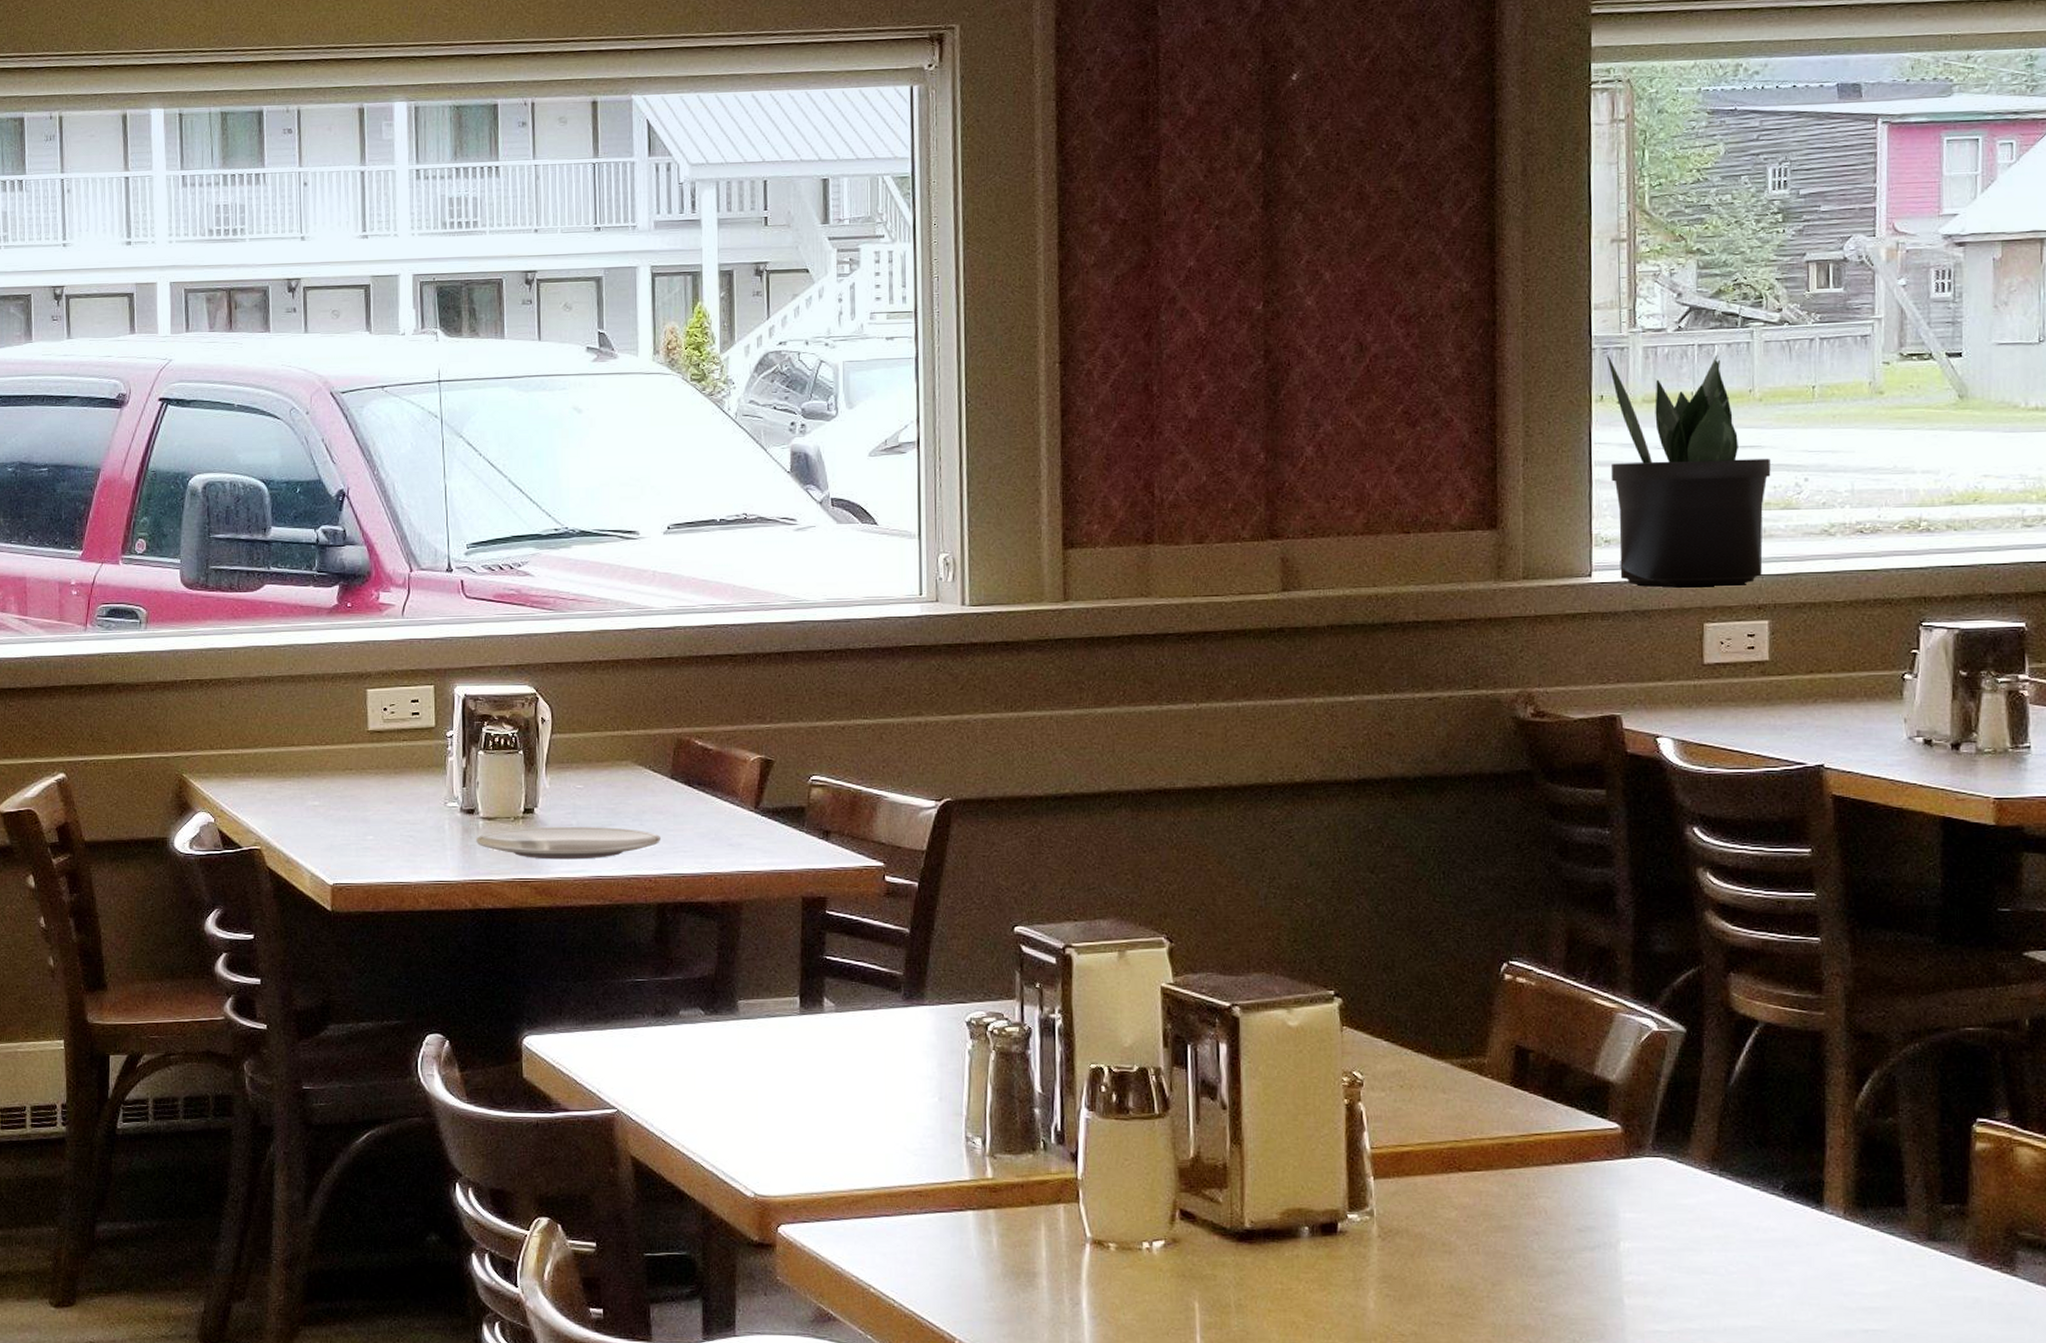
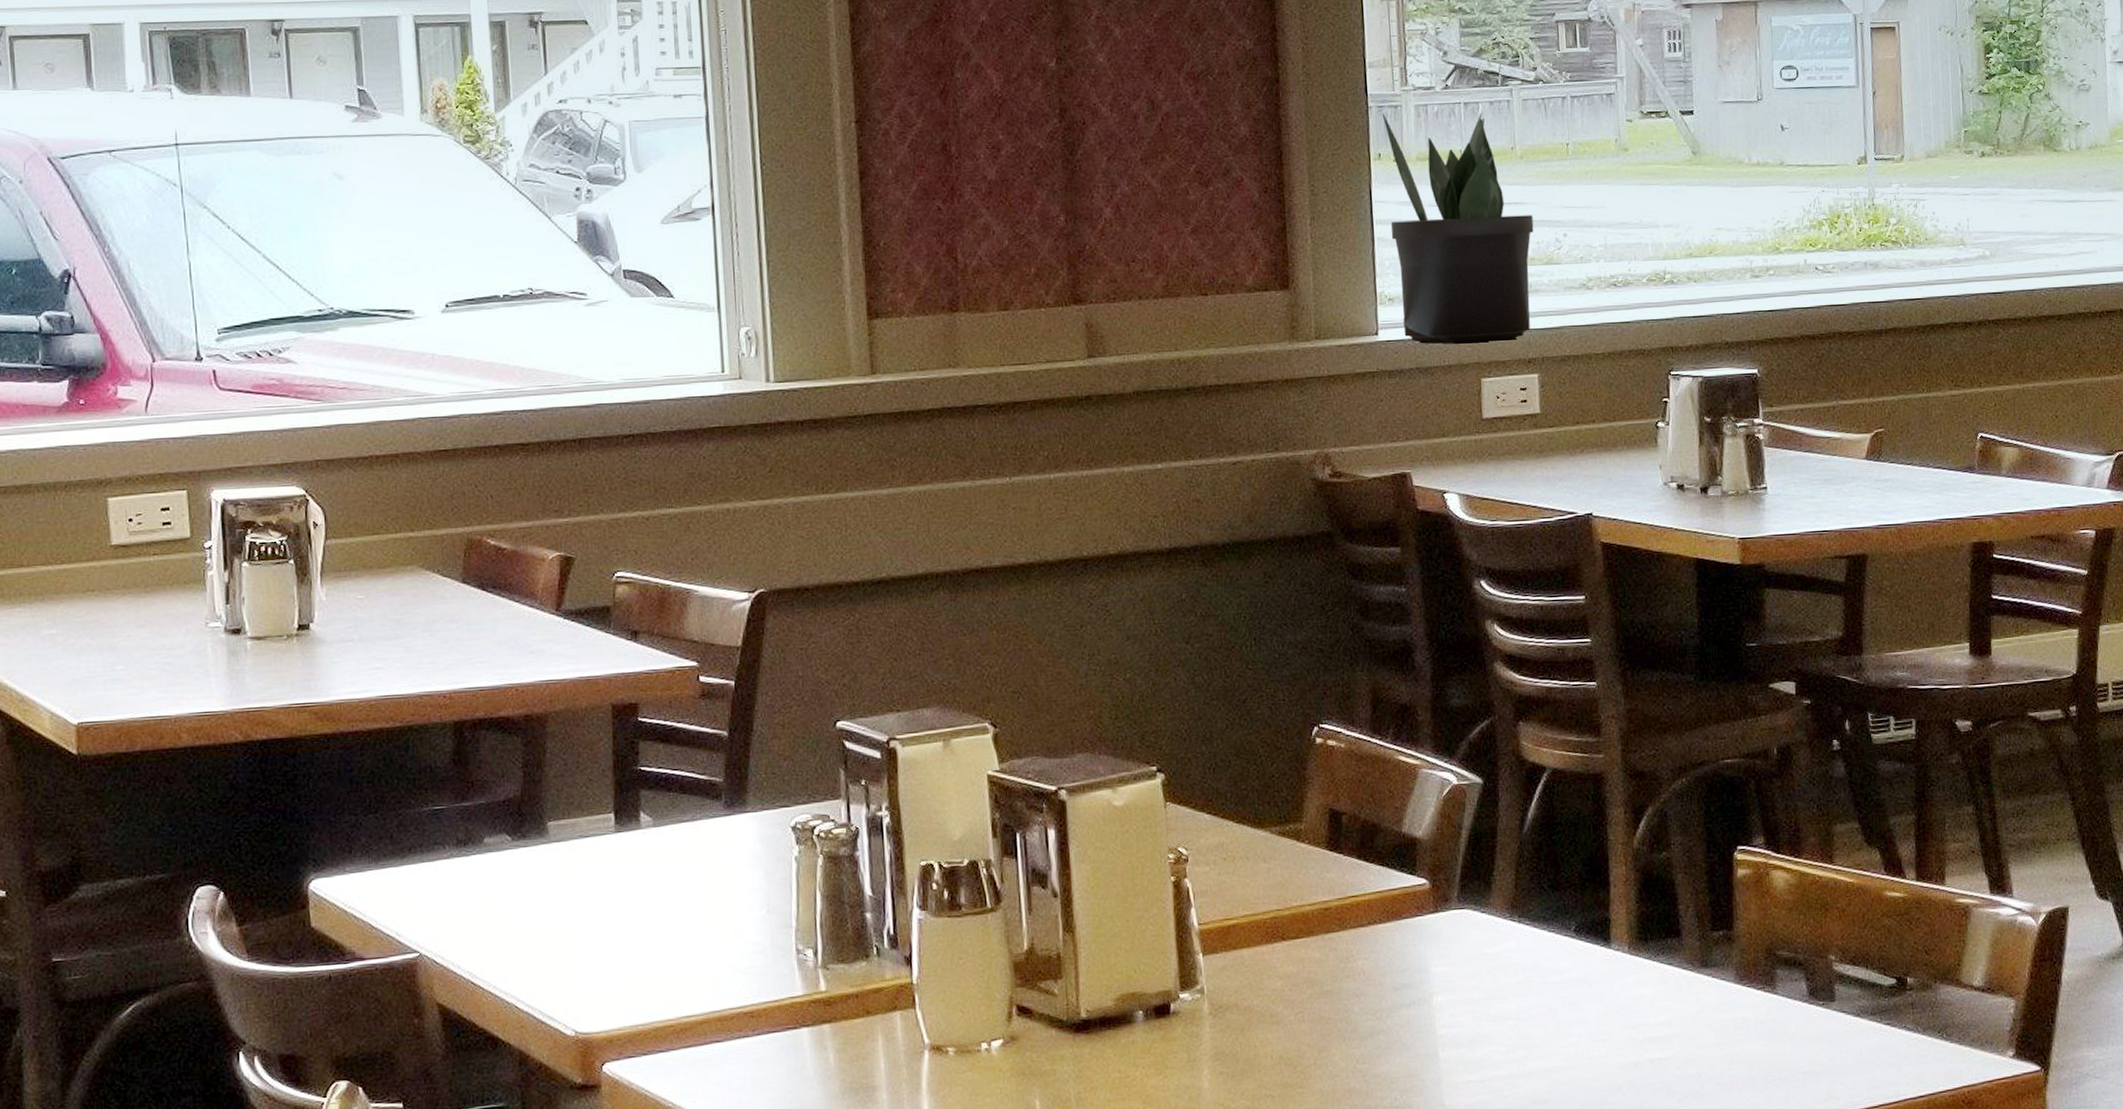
plate: present [476,827,660,860] -> none [244,640,454,681]

